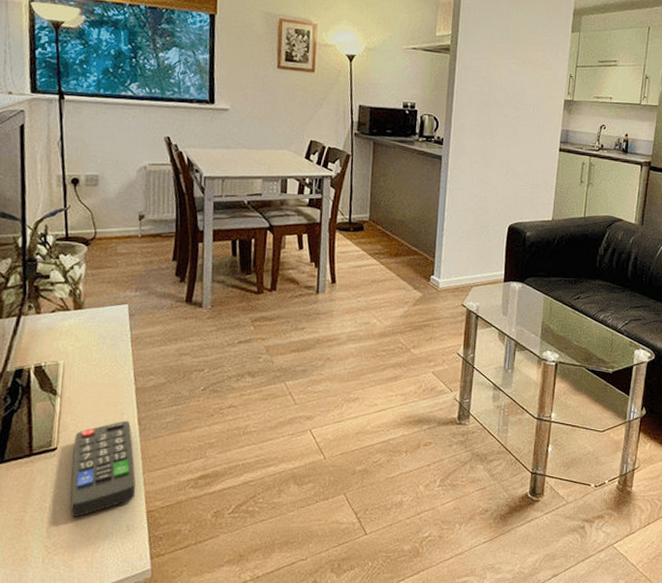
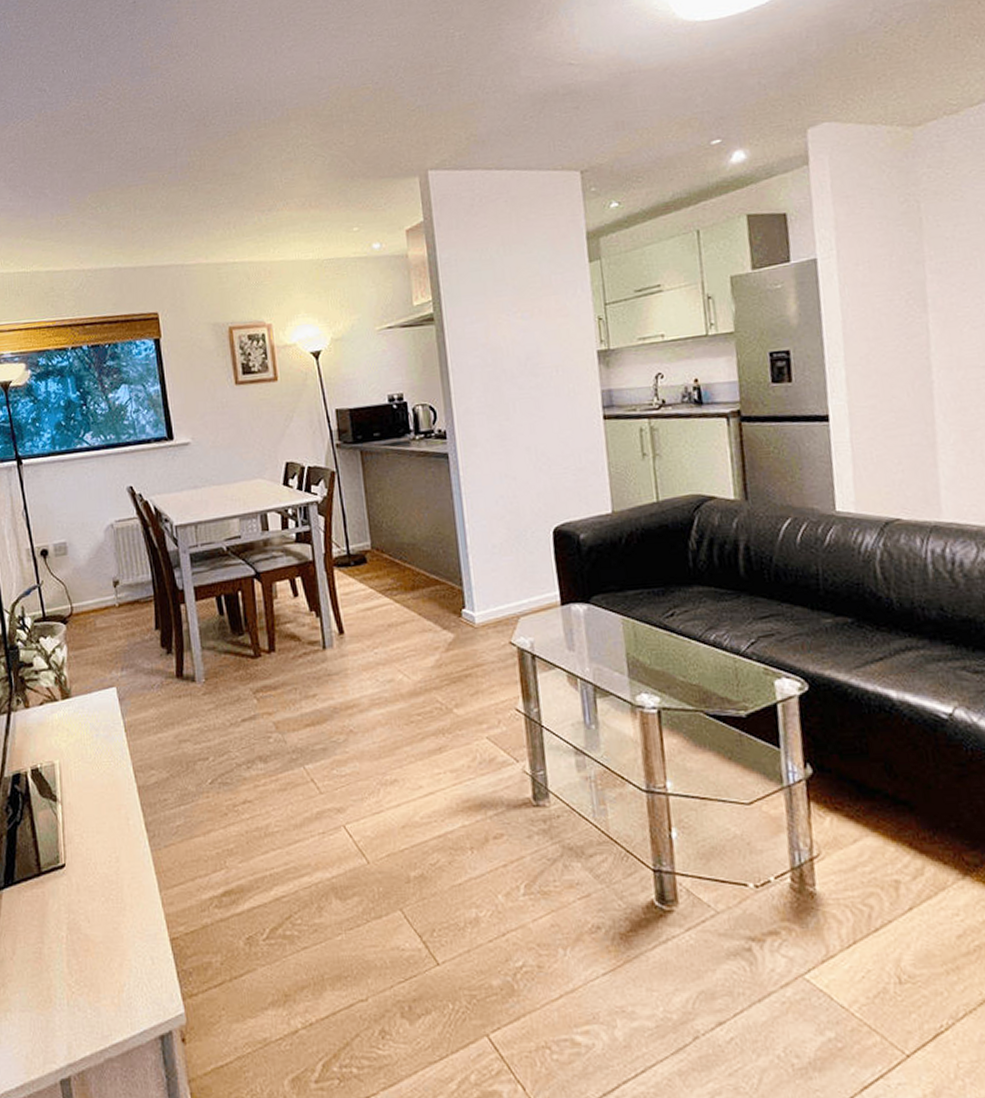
remote control: present [70,420,136,517] -> none [81,827,155,948]

